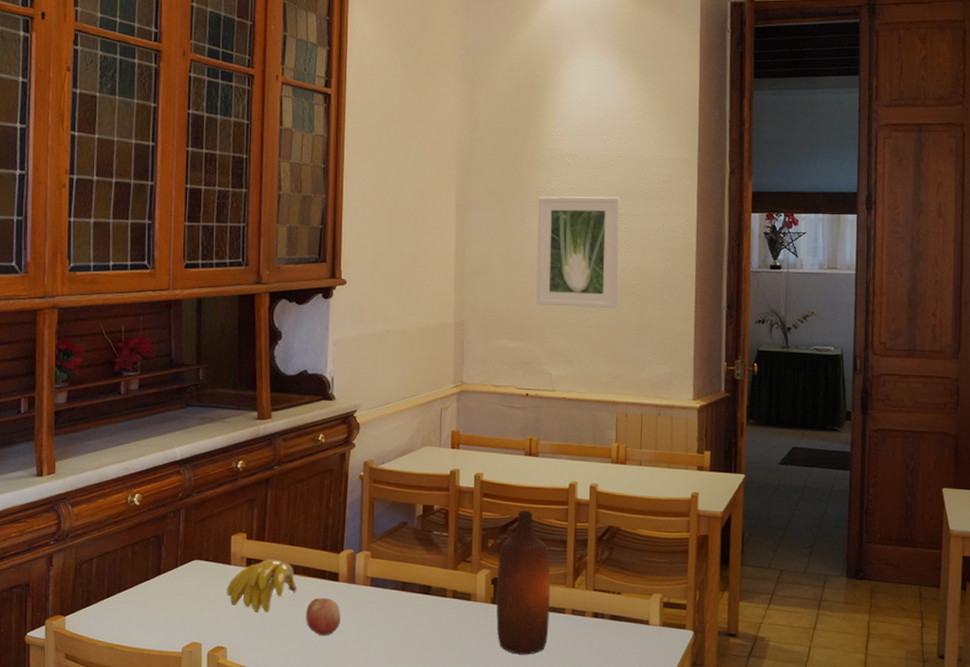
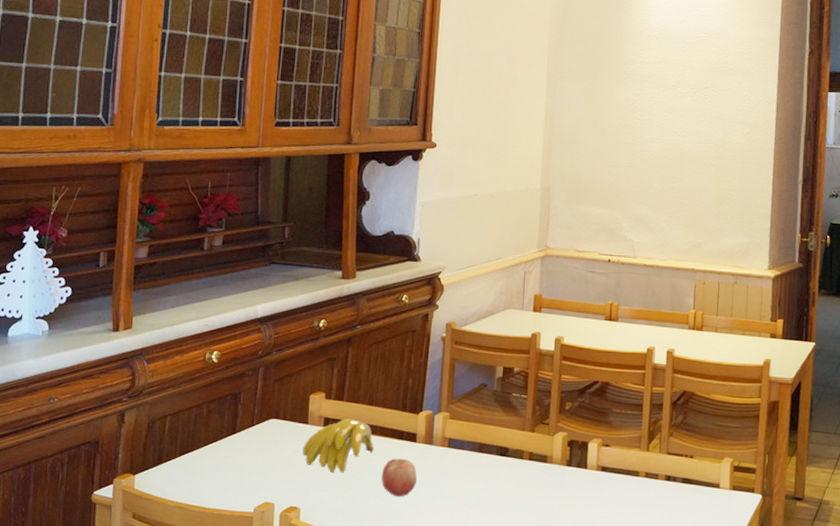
bottle: present [496,510,551,655] -> none [571,373,626,517]
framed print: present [536,196,620,308] -> none [621,68,705,179]

